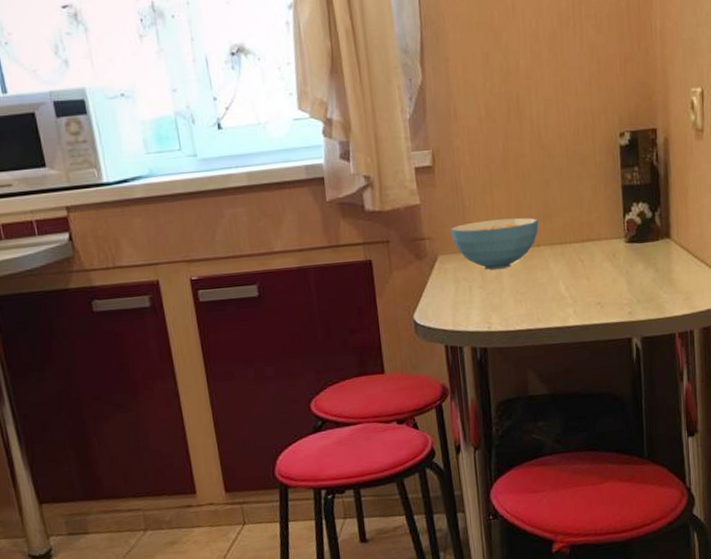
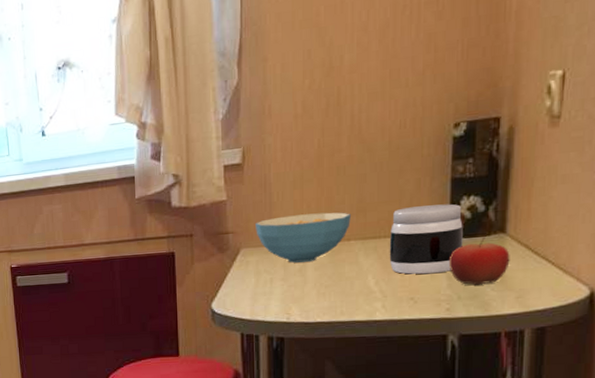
jar: none [574,210,637,279] -> present [389,204,463,274]
fruit: none [626,242,676,289] -> present [448,237,510,285]

